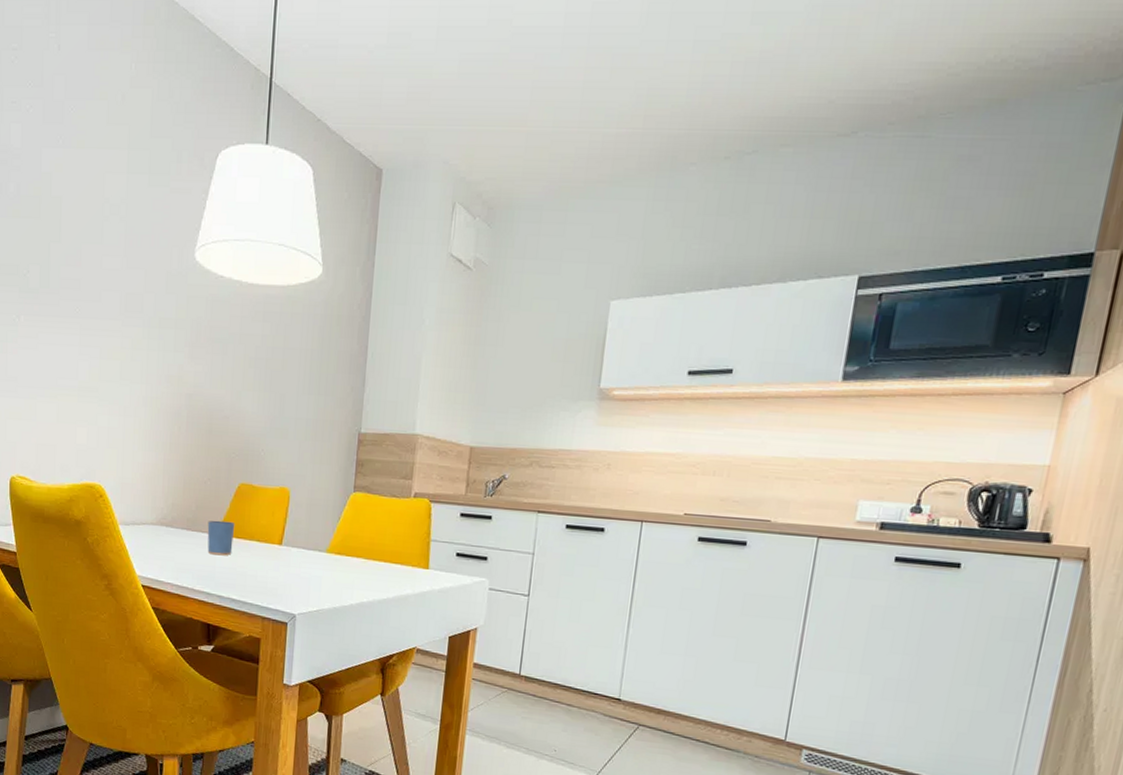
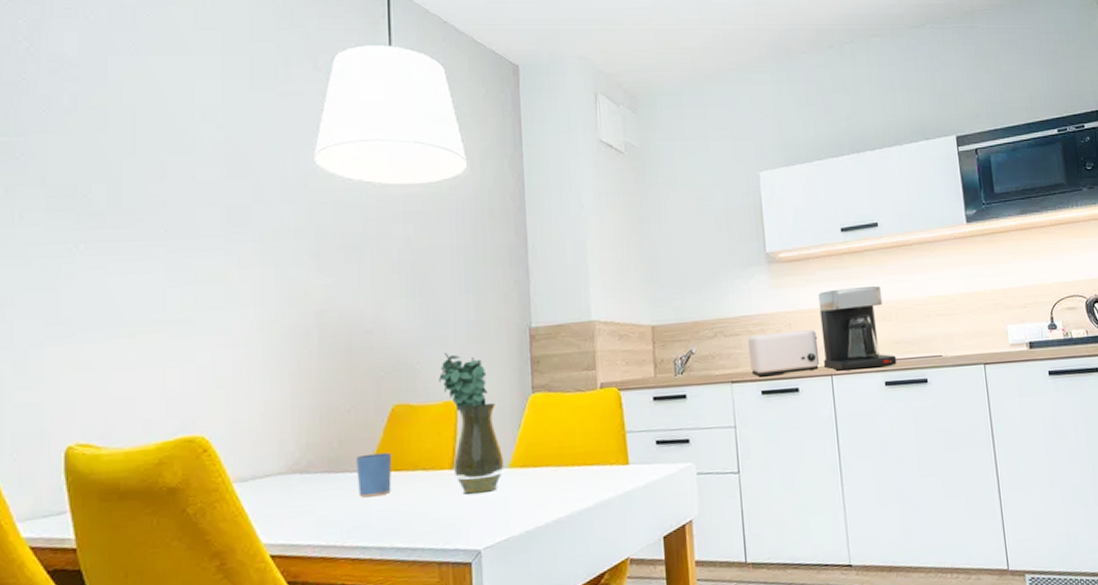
vase: none [278,445,323,570] -> present [439,353,504,494]
toaster: none [559,470,636,515] -> present [747,330,820,377]
coffee maker: none [636,435,719,523] -> present [818,286,897,372]

